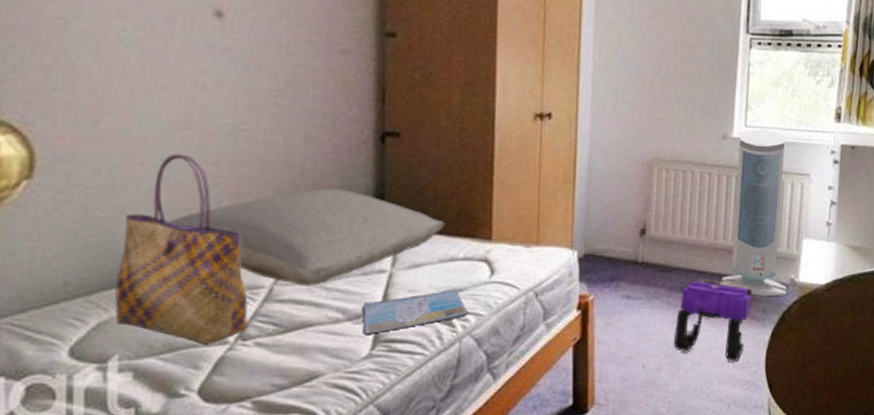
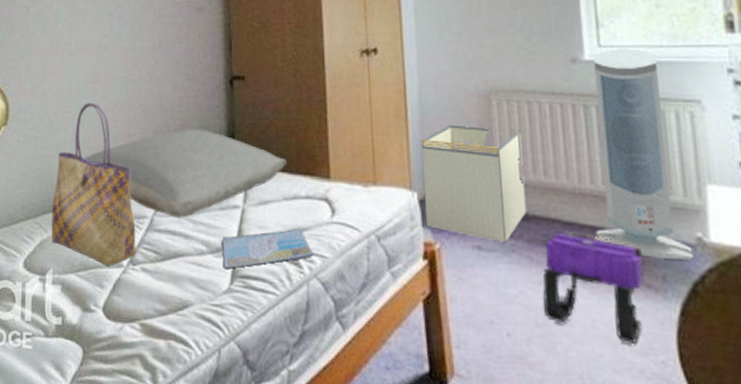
storage bin: none [582,189,674,291] -> present [421,125,527,242]

